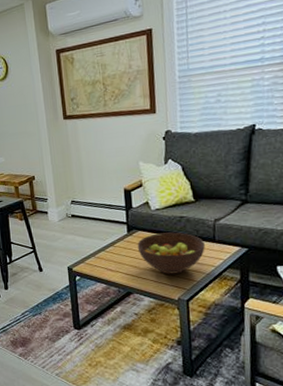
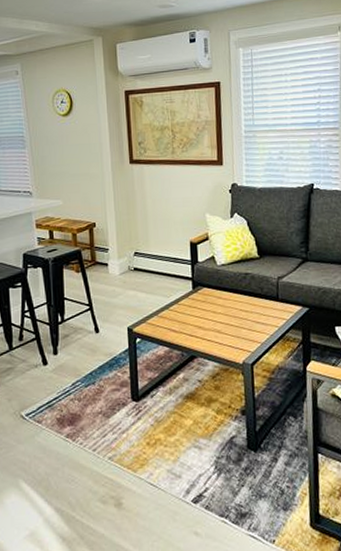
fruit bowl: present [137,232,205,274] -> none [202,289,269,336]

